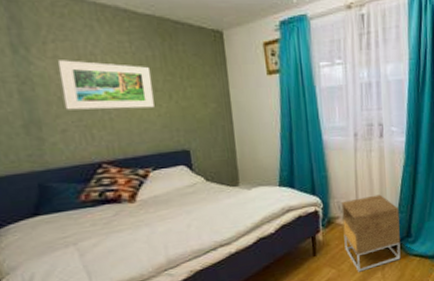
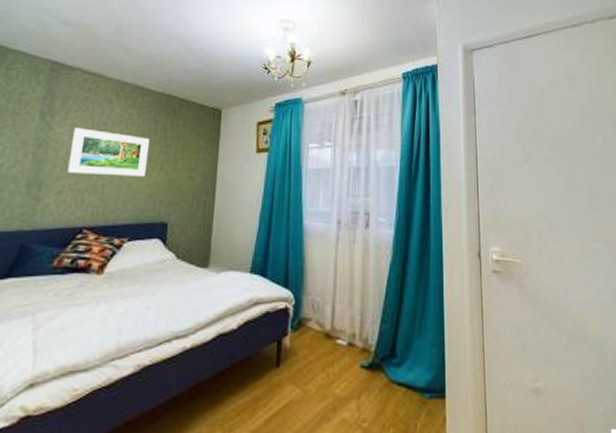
nightstand: present [341,194,401,272] -> none [314,296,382,397]

